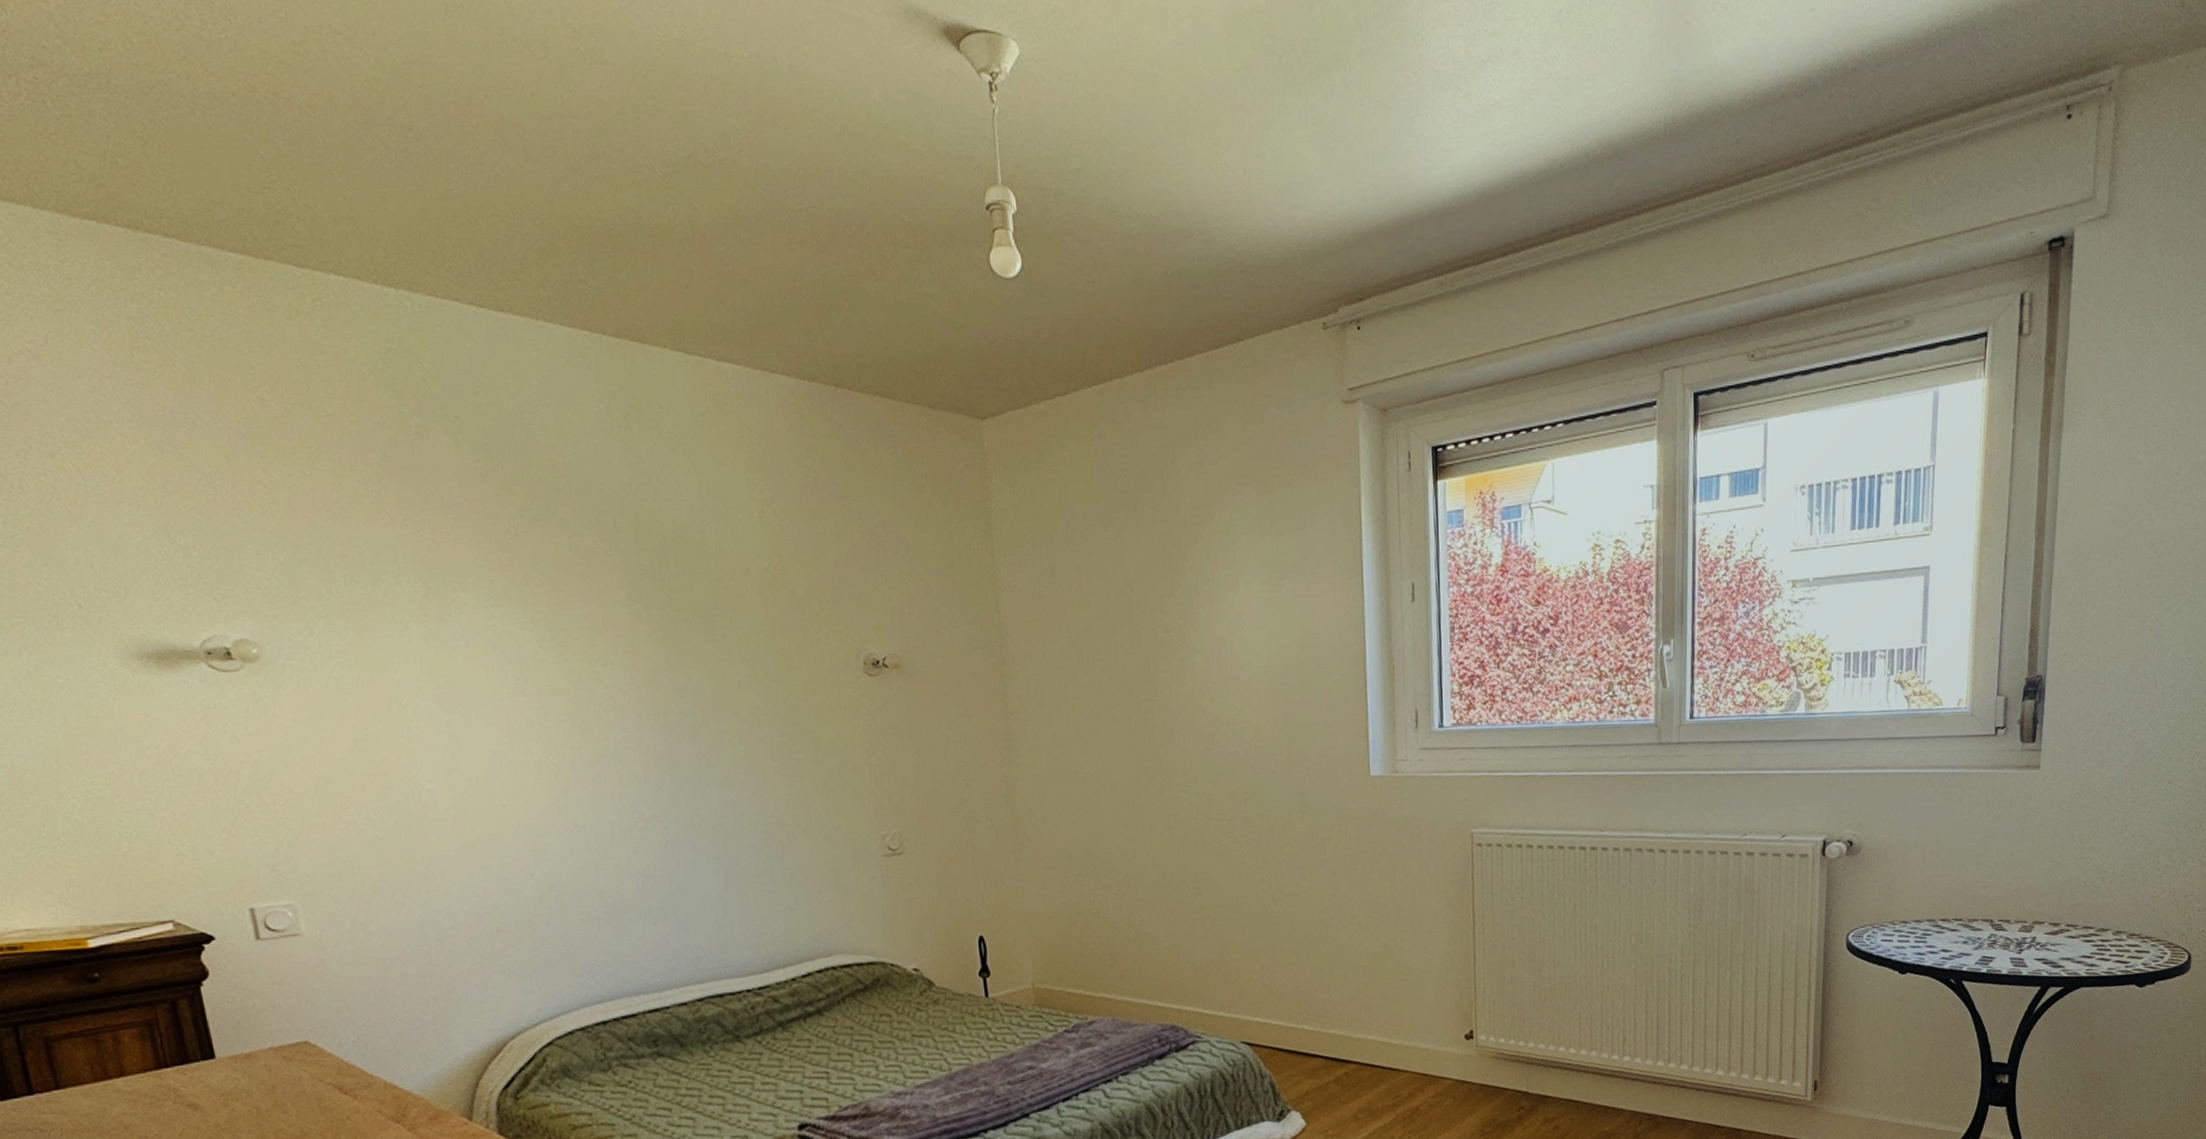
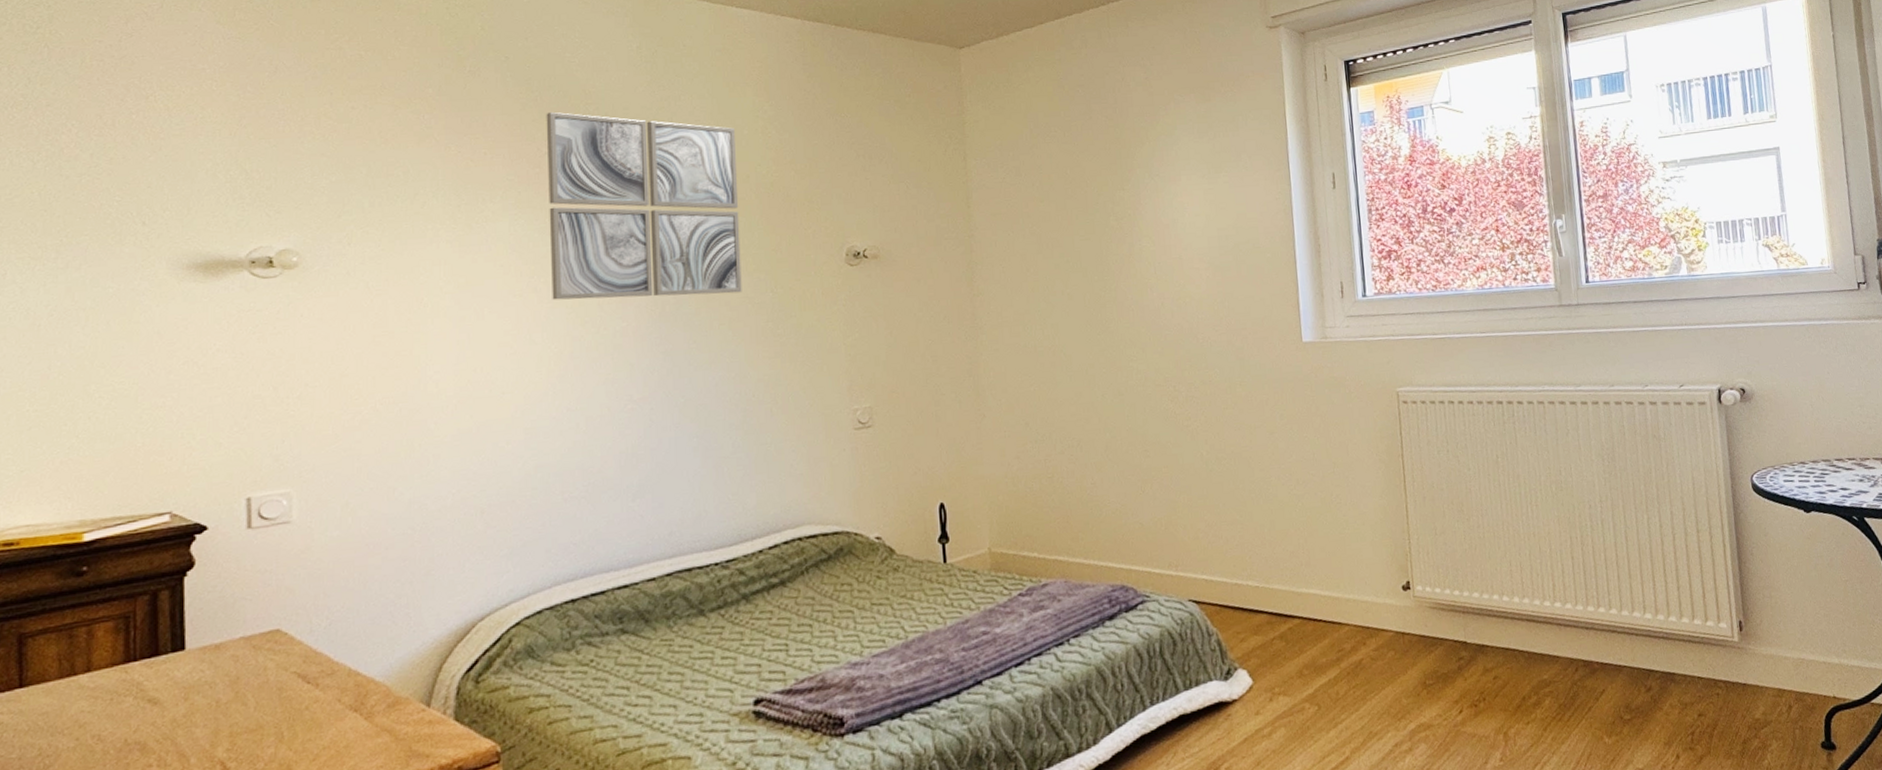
wall art: none [510,485,752,706] -> present [546,111,742,300]

